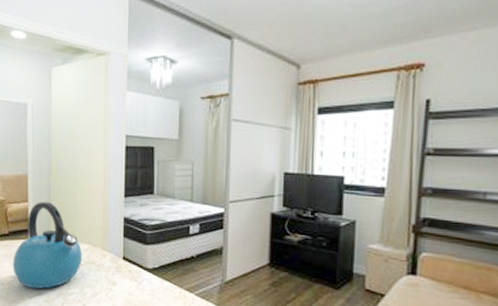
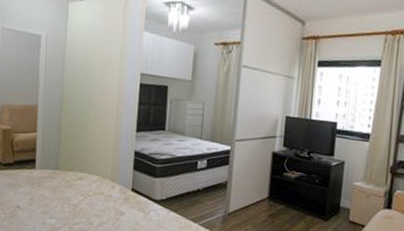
kettle: present [13,201,83,289] -> none [16,132,91,219]

